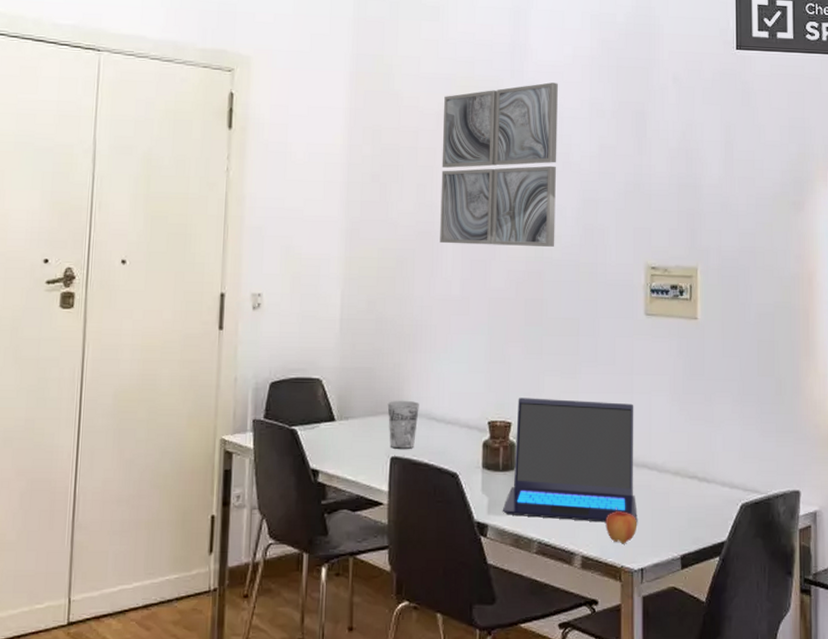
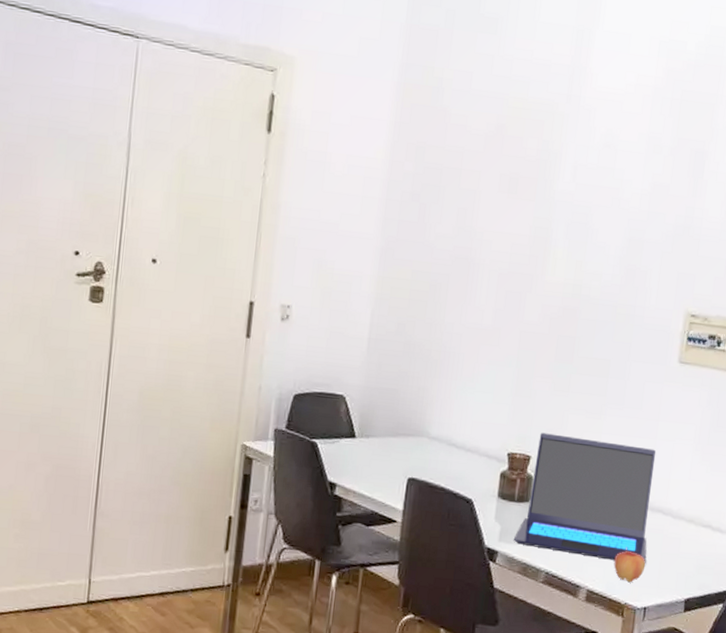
cup: present [387,400,419,450] -> none [408,423,441,473]
wall art: present [440,82,558,247] -> none [476,111,616,285]

